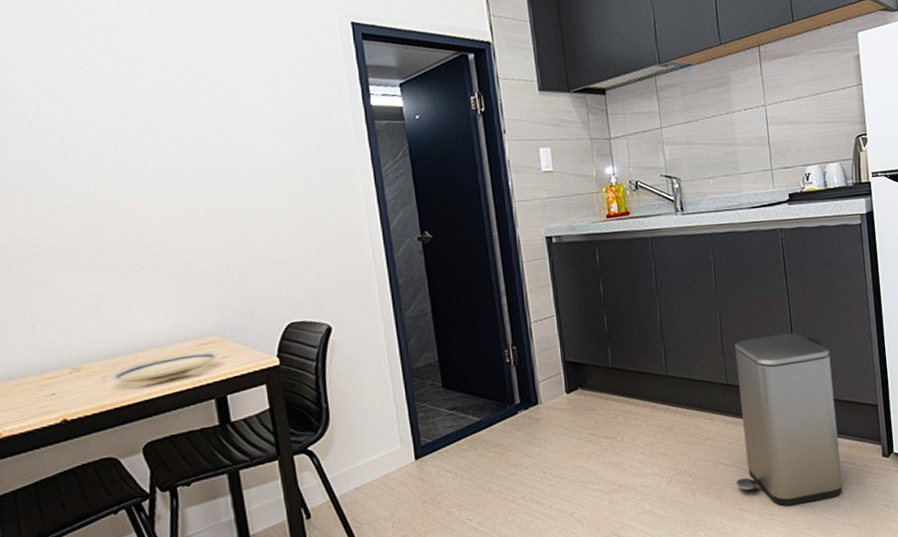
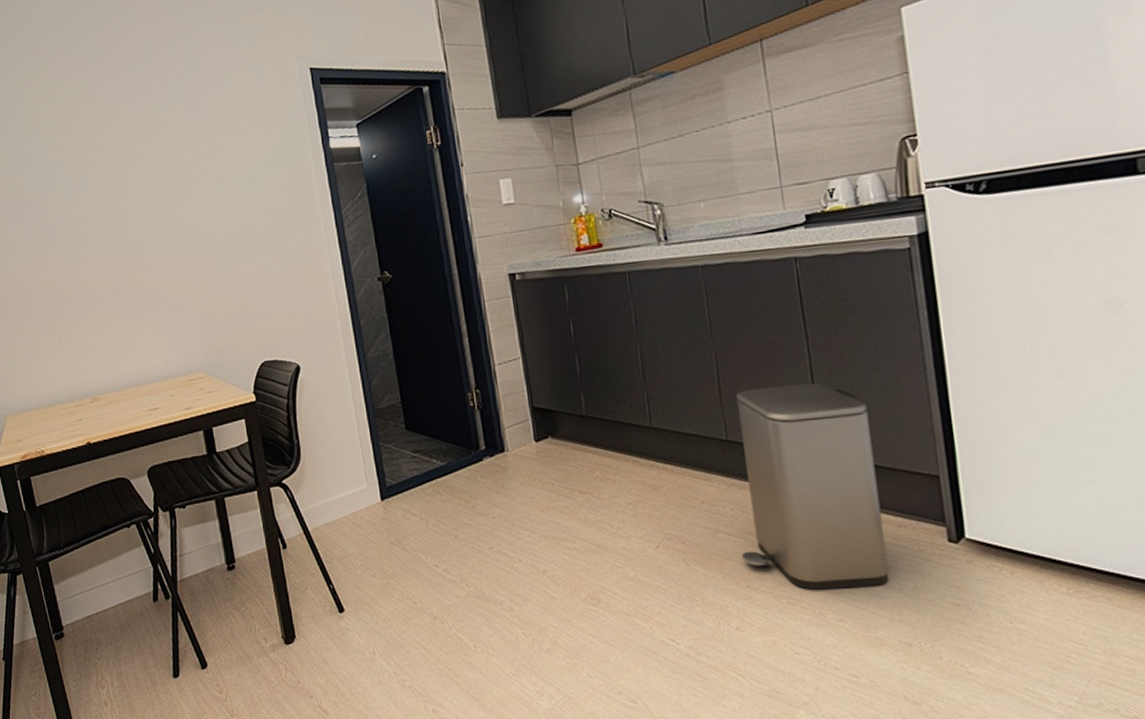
plate: present [110,350,219,385] -> none [120,385,205,415]

